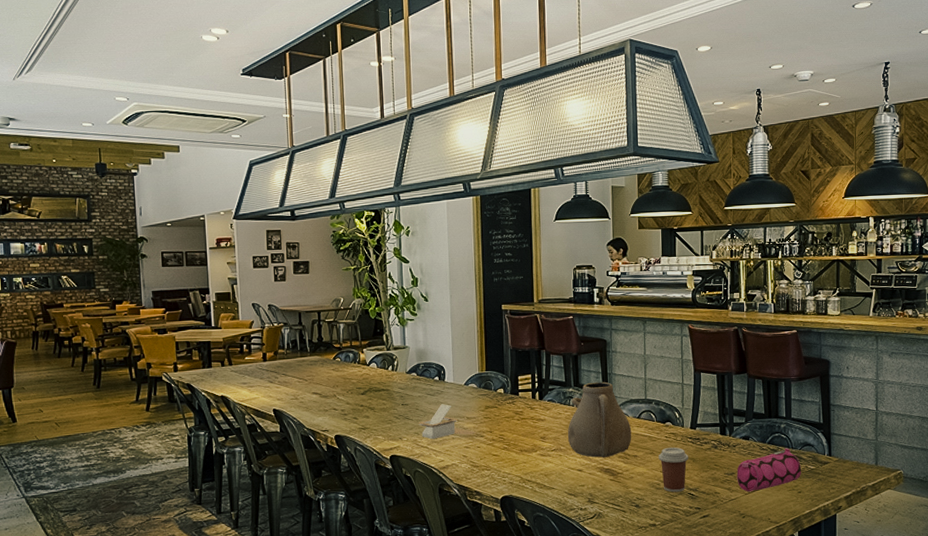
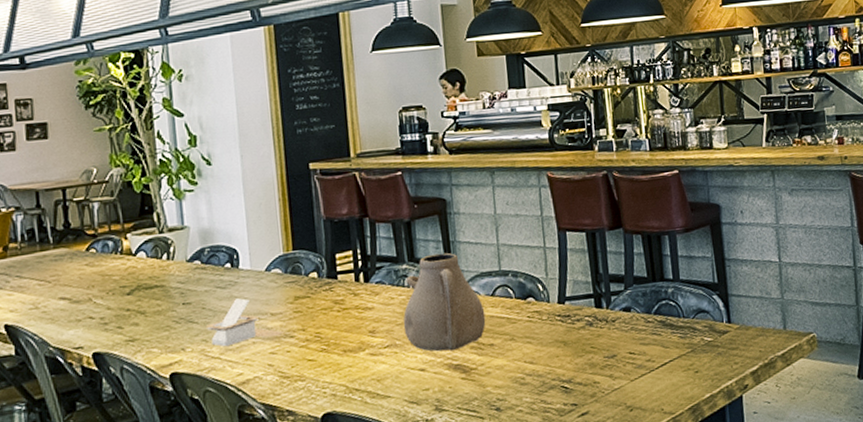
coffee cup: present [658,447,688,493] -> none [520,329,558,388]
pencil case: present [737,448,802,493] -> none [618,317,697,378]

